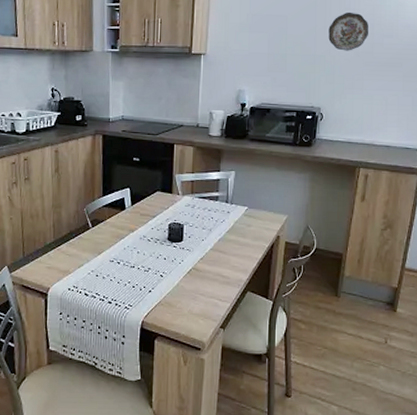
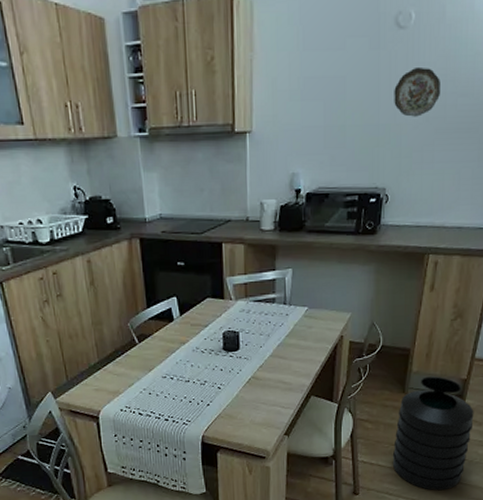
trash can: none [325,282,406,401] -> present [392,376,474,491]

